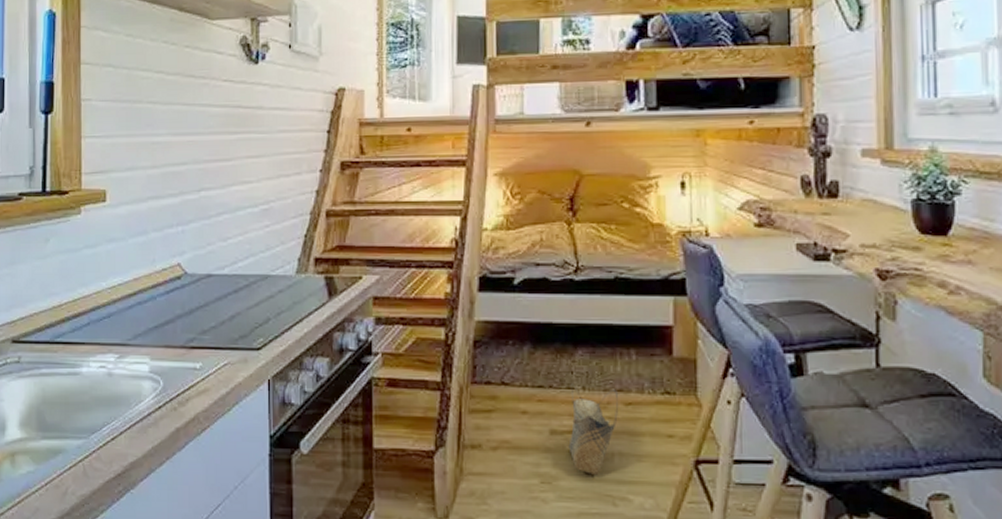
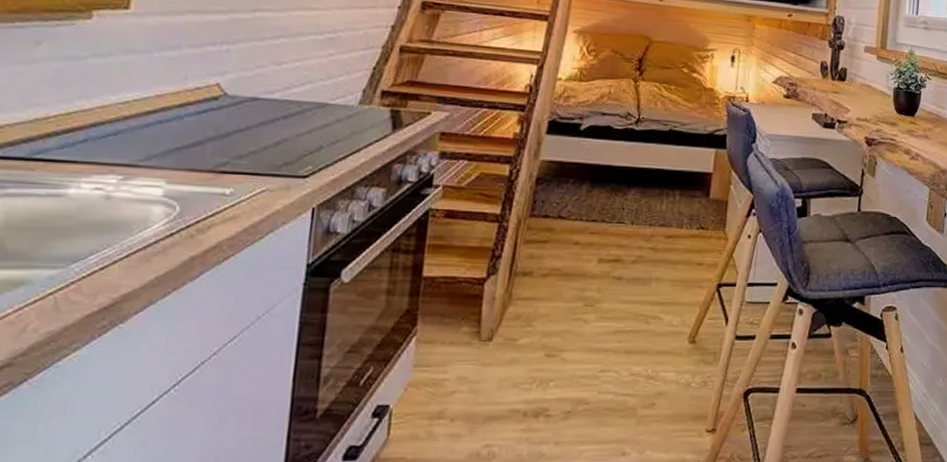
basket: present [568,383,618,476] -> none [613,218,661,299]

